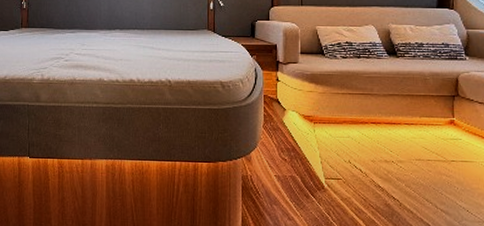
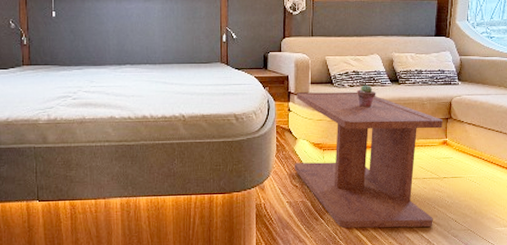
side table: none [283,62,449,216] -> present [294,92,443,229]
potted succulent: none [350,56,372,81] -> present [357,84,376,108]

